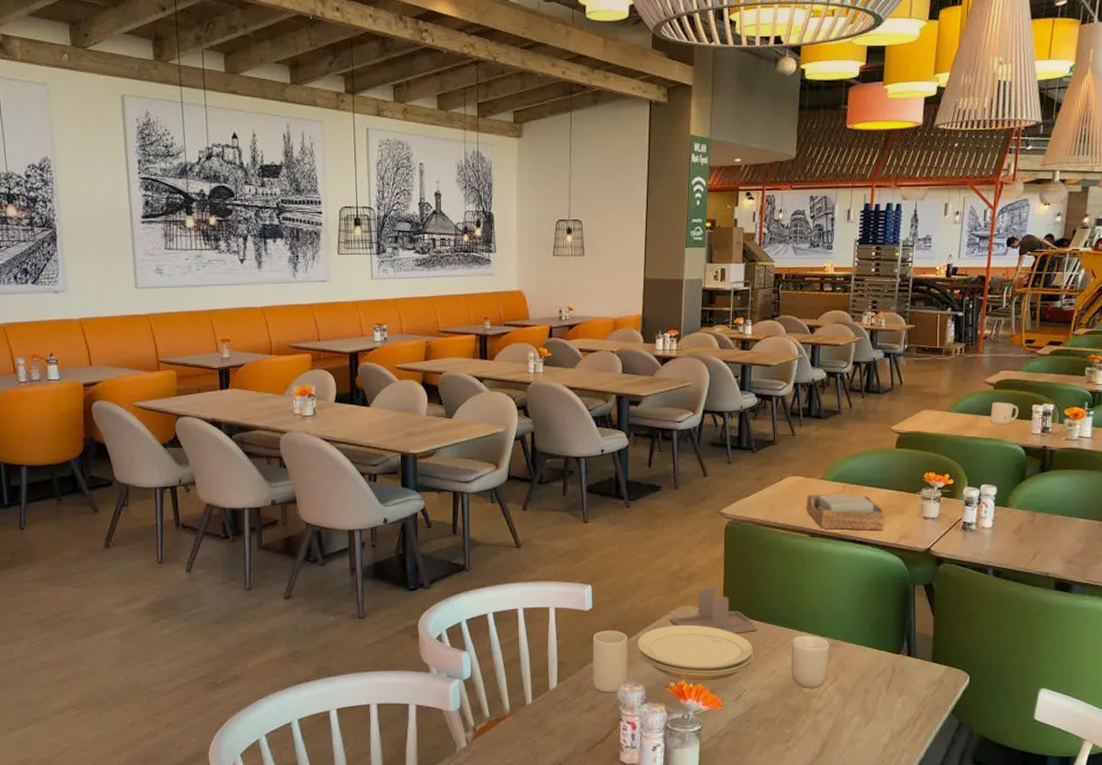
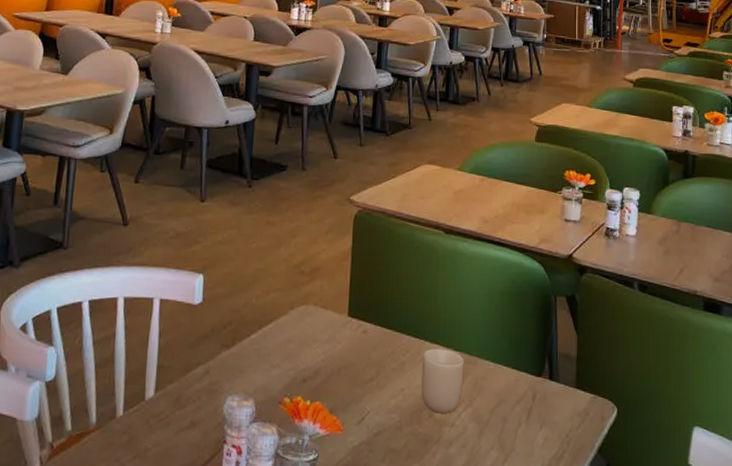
cup: present [592,630,628,693] -> none [196,329,240,408]
plate: present [637,624,754,681] -> none [250,328,380,398]
napkin holder: present [669,587,757,633] -> none [288,284,385,342]
napkin holder: present [806,494,886,530] -> none [441,186,525,231]
mug: present [990,402,1019,425] -> none [630,100,659,125]

